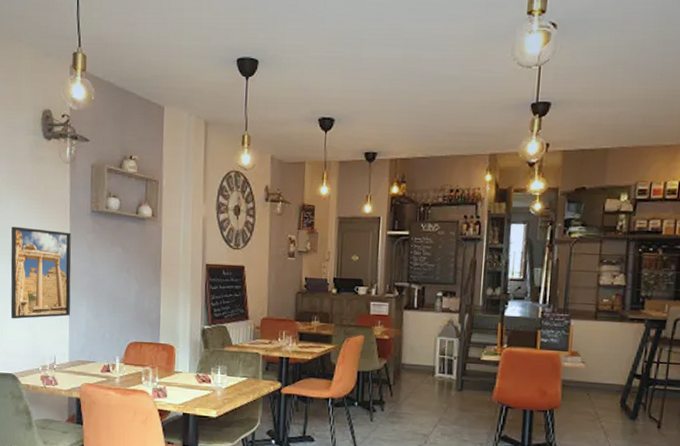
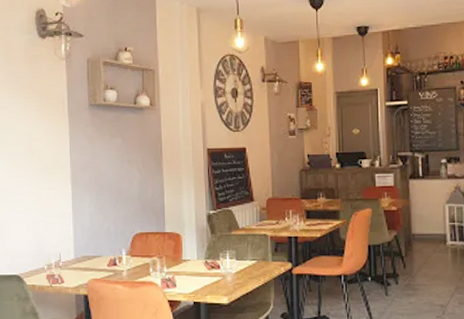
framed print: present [10,226,71,319] -> none [10,126,73,219]

